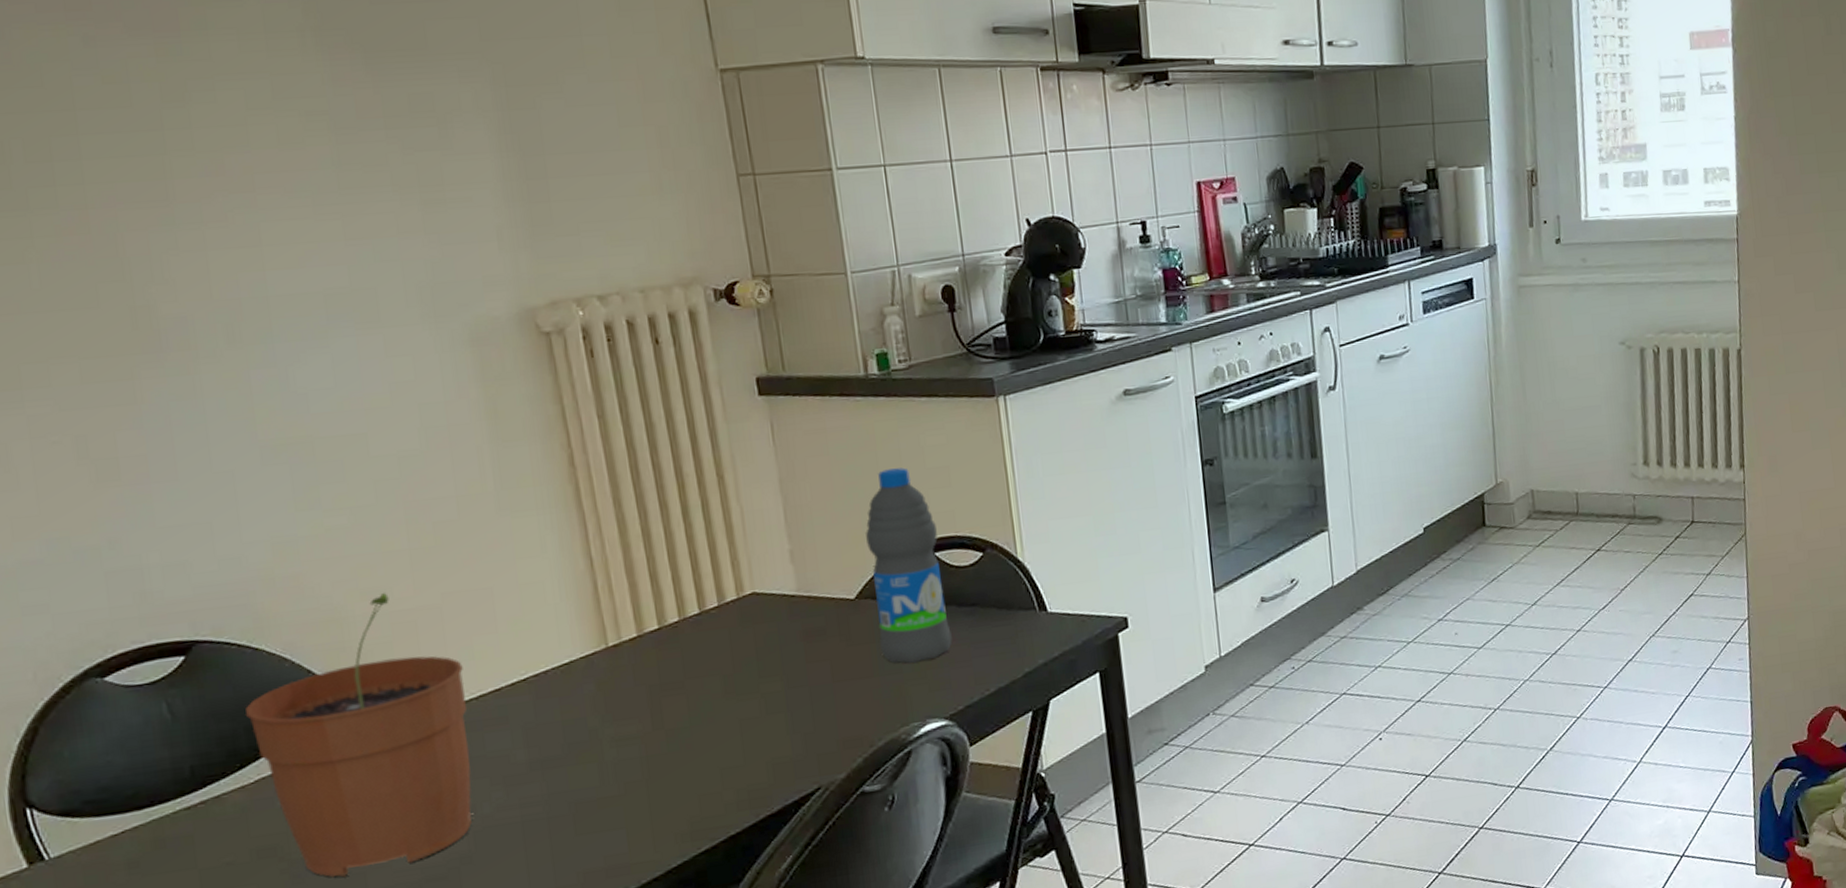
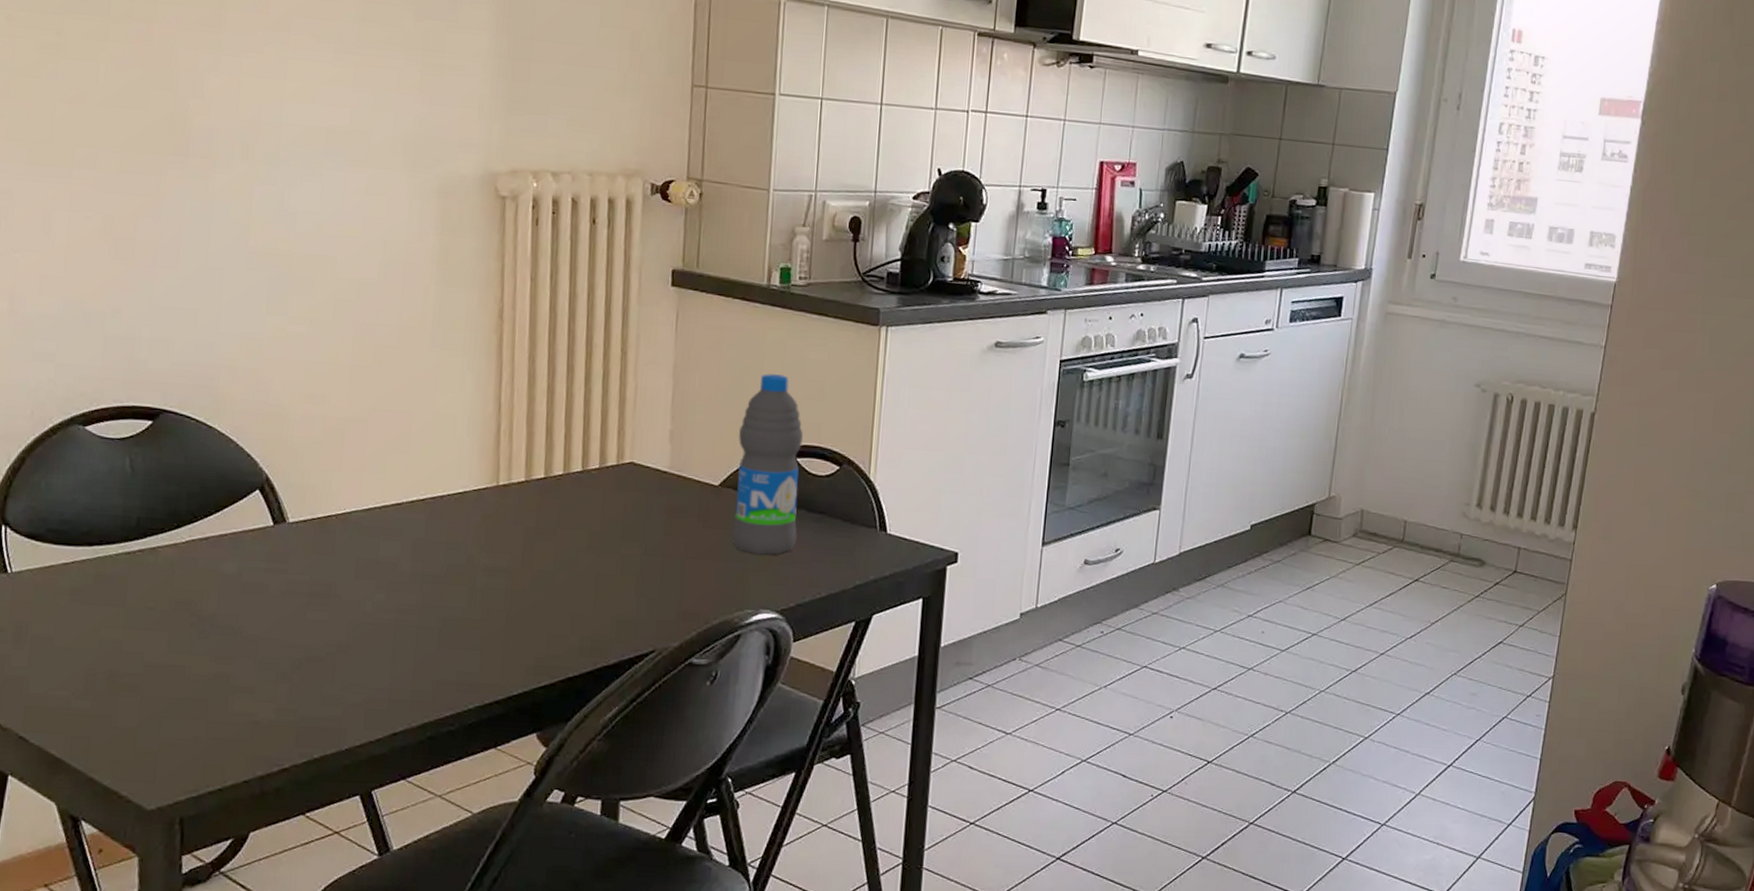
plant pot: present [246,592,472,877] -> none [191,398,374,641]

